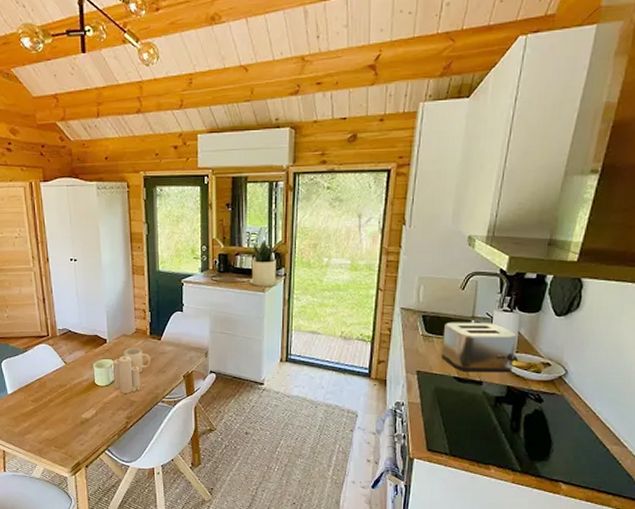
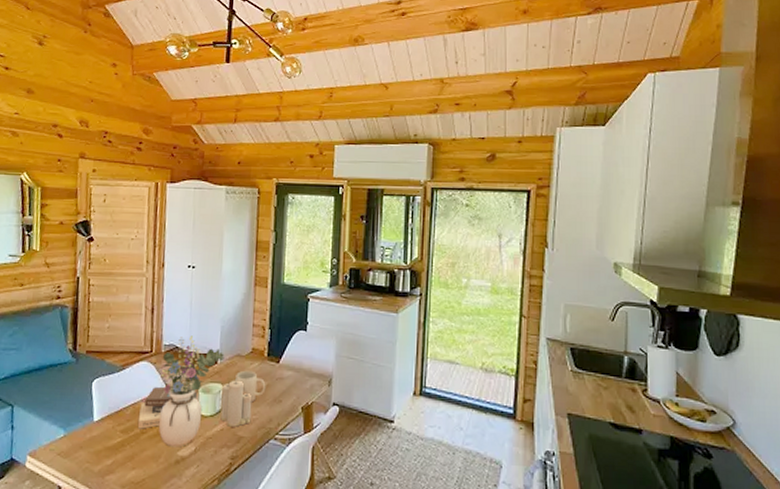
books: none [45,364,93,399] -> present [138,386,198,429]
bouquet: none [59,320,112,412] -> present [158,336,224,448]
planter: present [249,241,279,288] -> none [381,257,414,308]
toaster: present [441,322,518,373] -> none [593,357,677,420]

